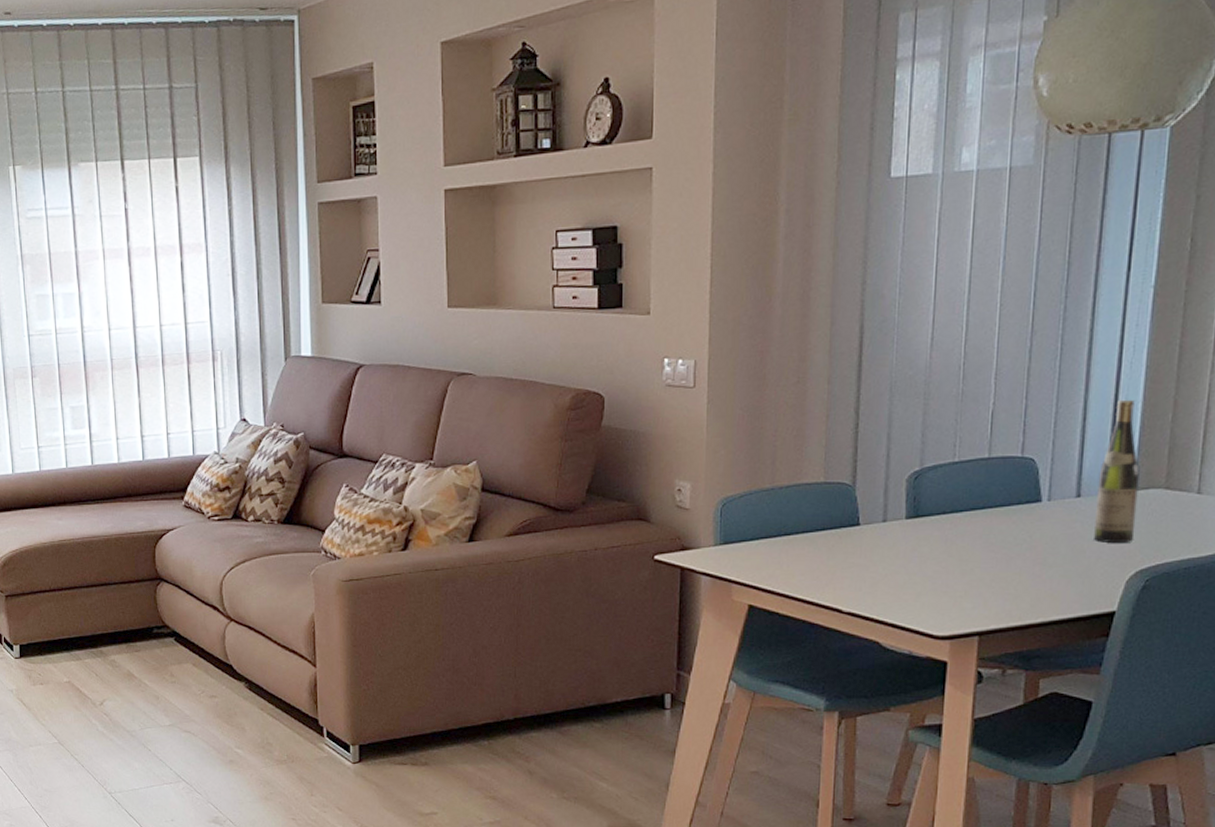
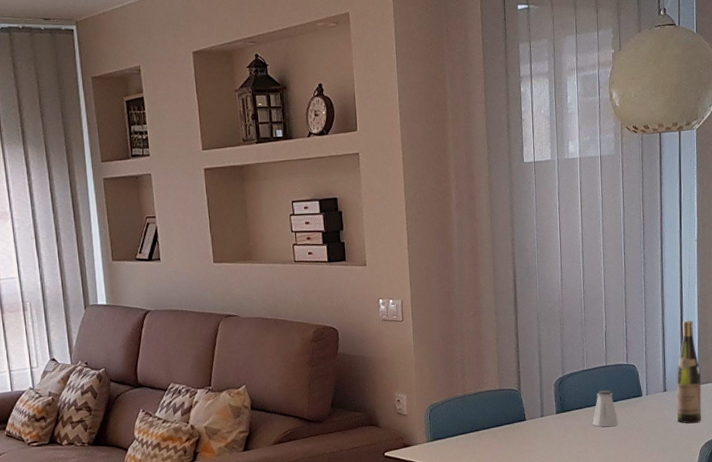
saltshaker: none [960,491,1000,540] -> present [592,390,619,427]

